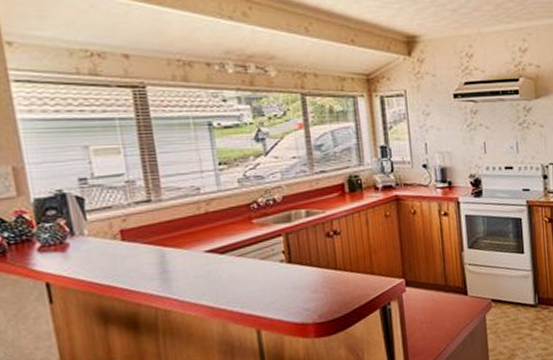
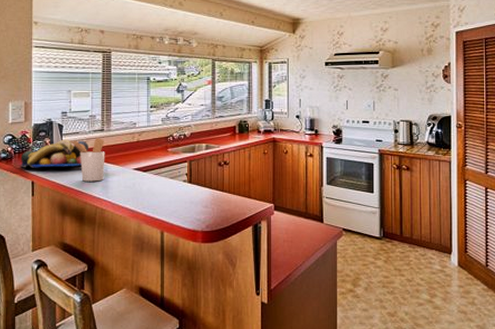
fruit bowl: none [20,217,137,264] -> present [20,139,92,168]
utensil holder: none [98,212,162,276] -> present [69,138,105,182]

